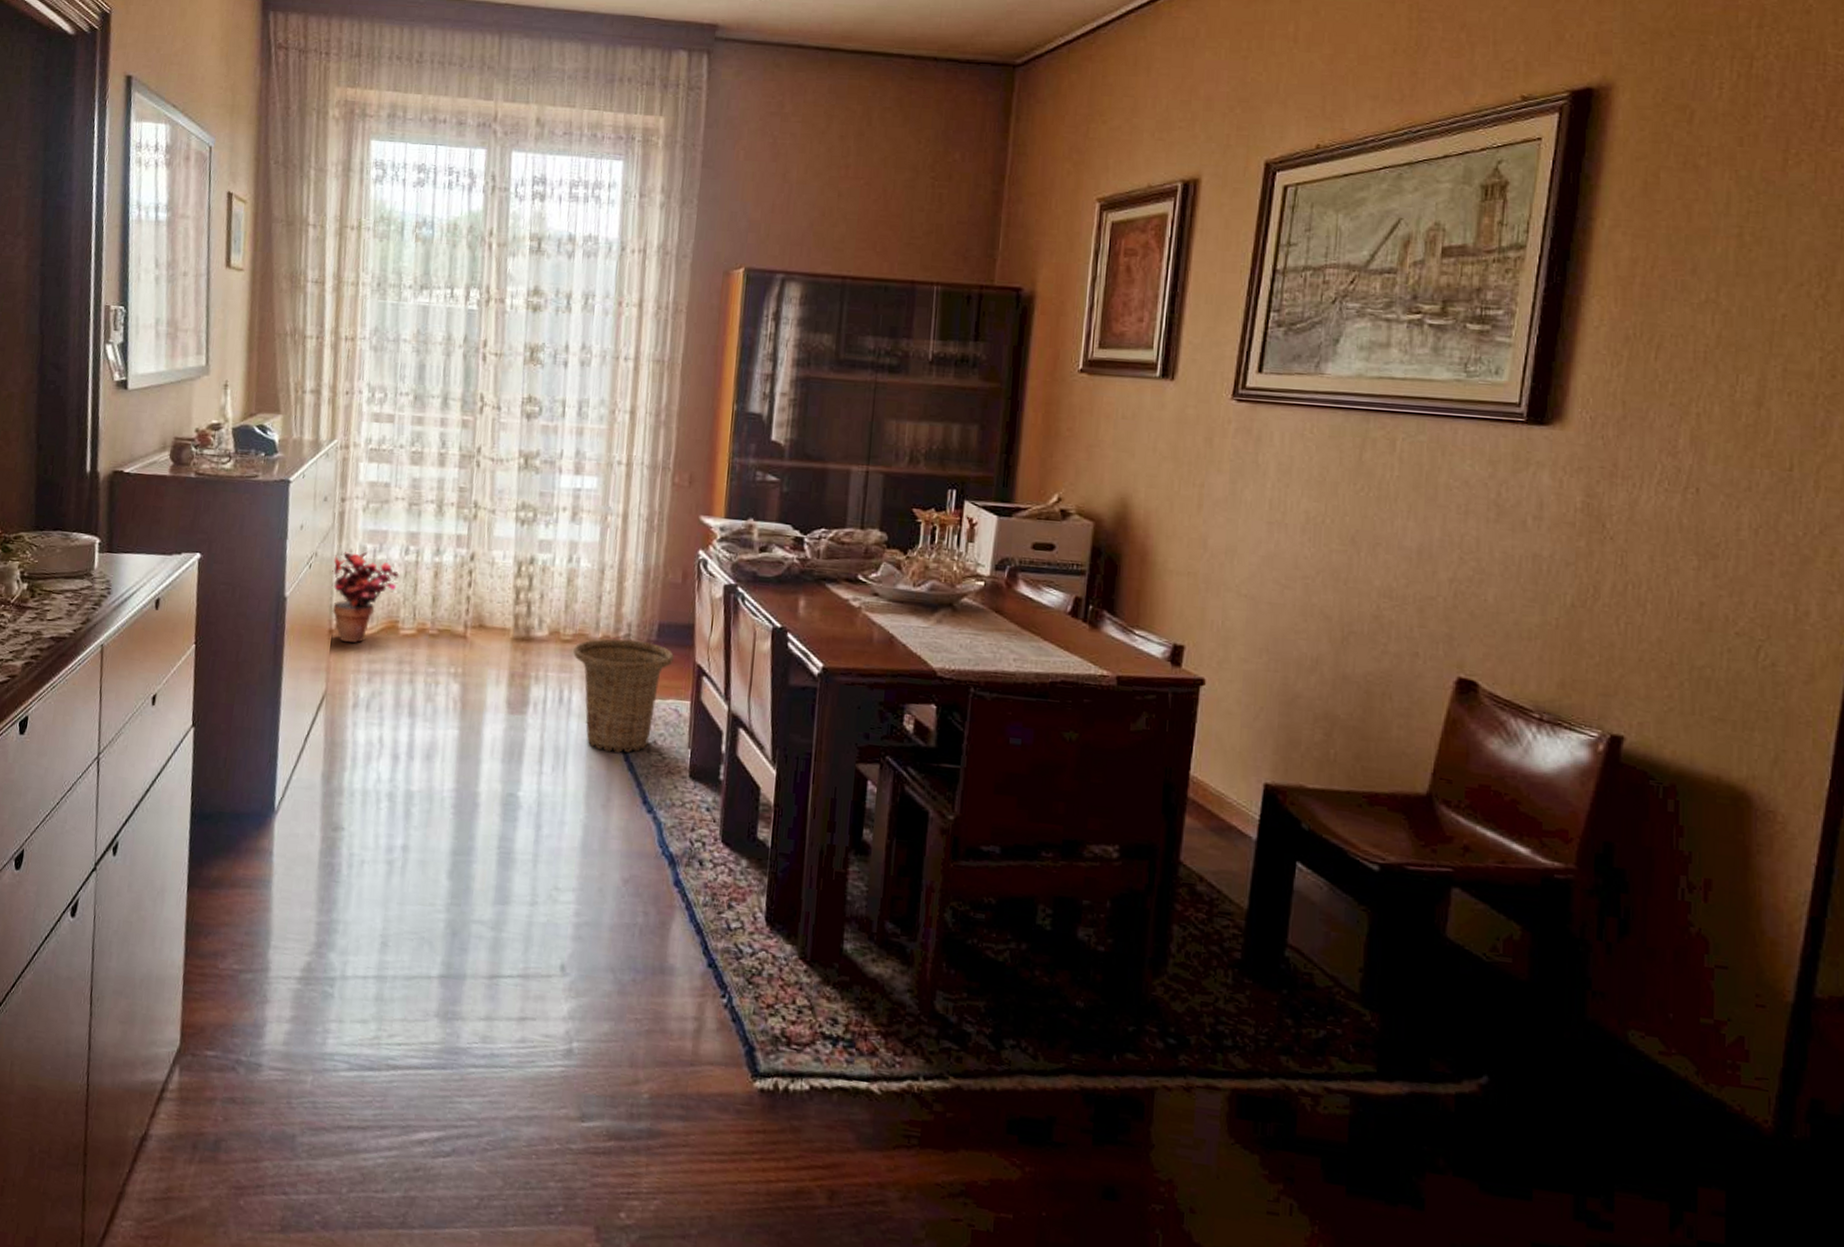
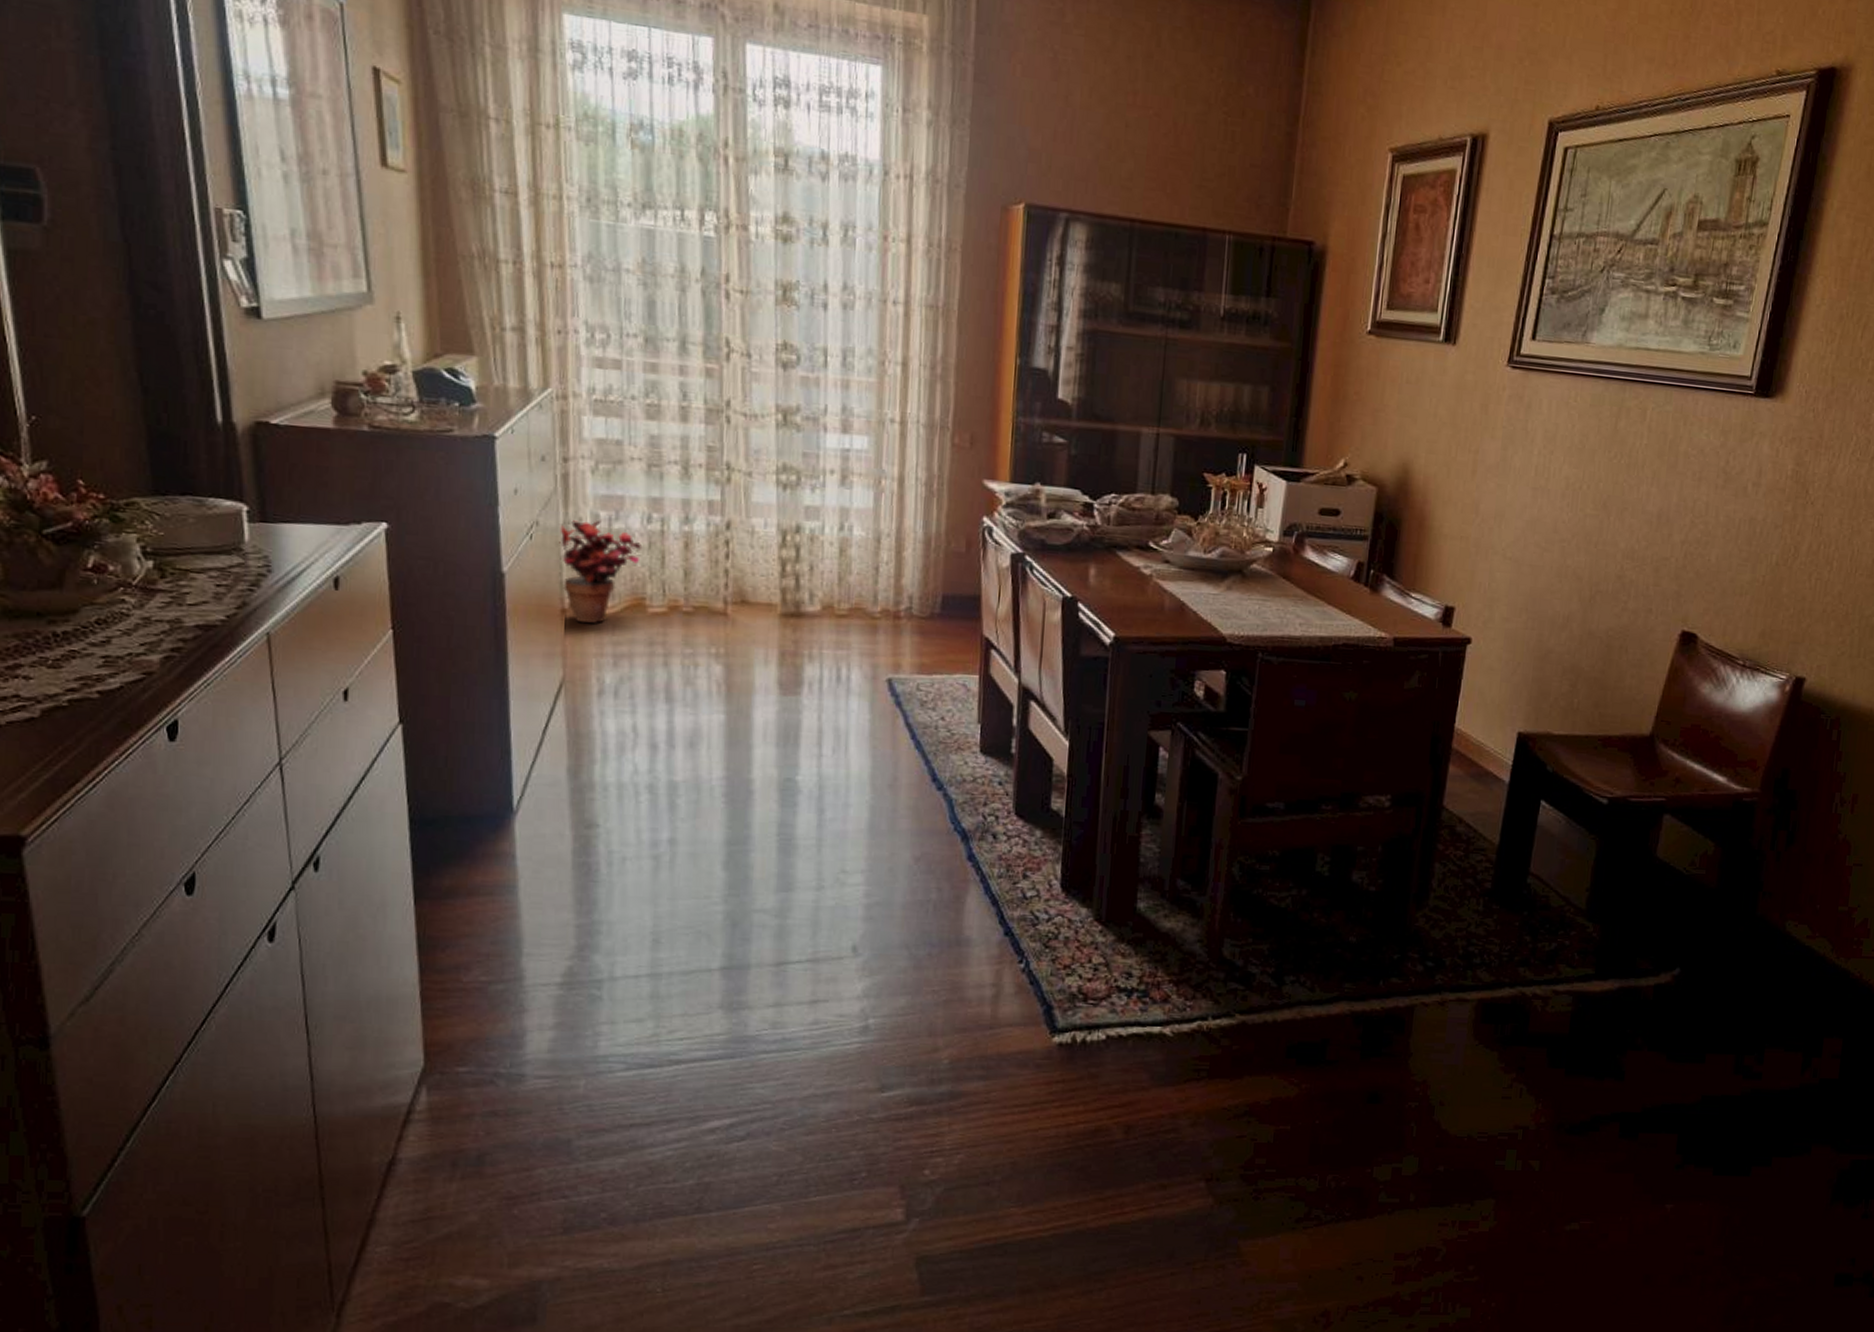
basket: present [573,638,674,753] -> none [850,612,960,731]

